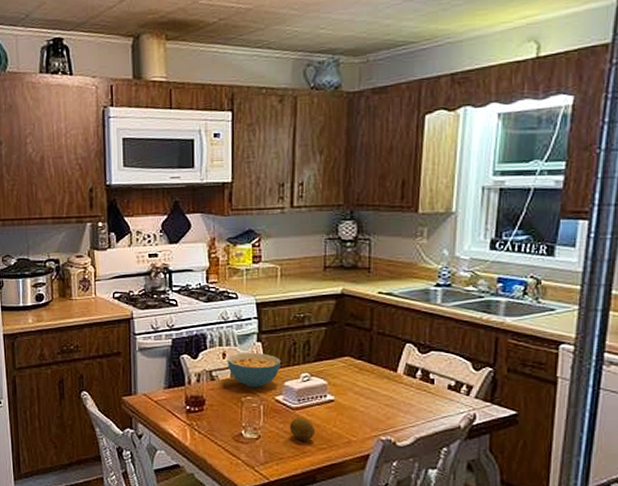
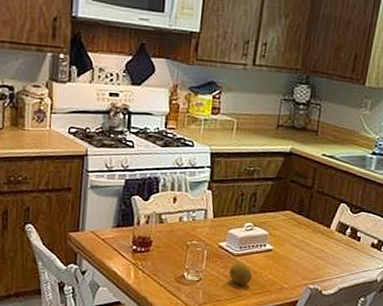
cereal bowl: present [227,352,281,388] -> none [177,199,229,233]

